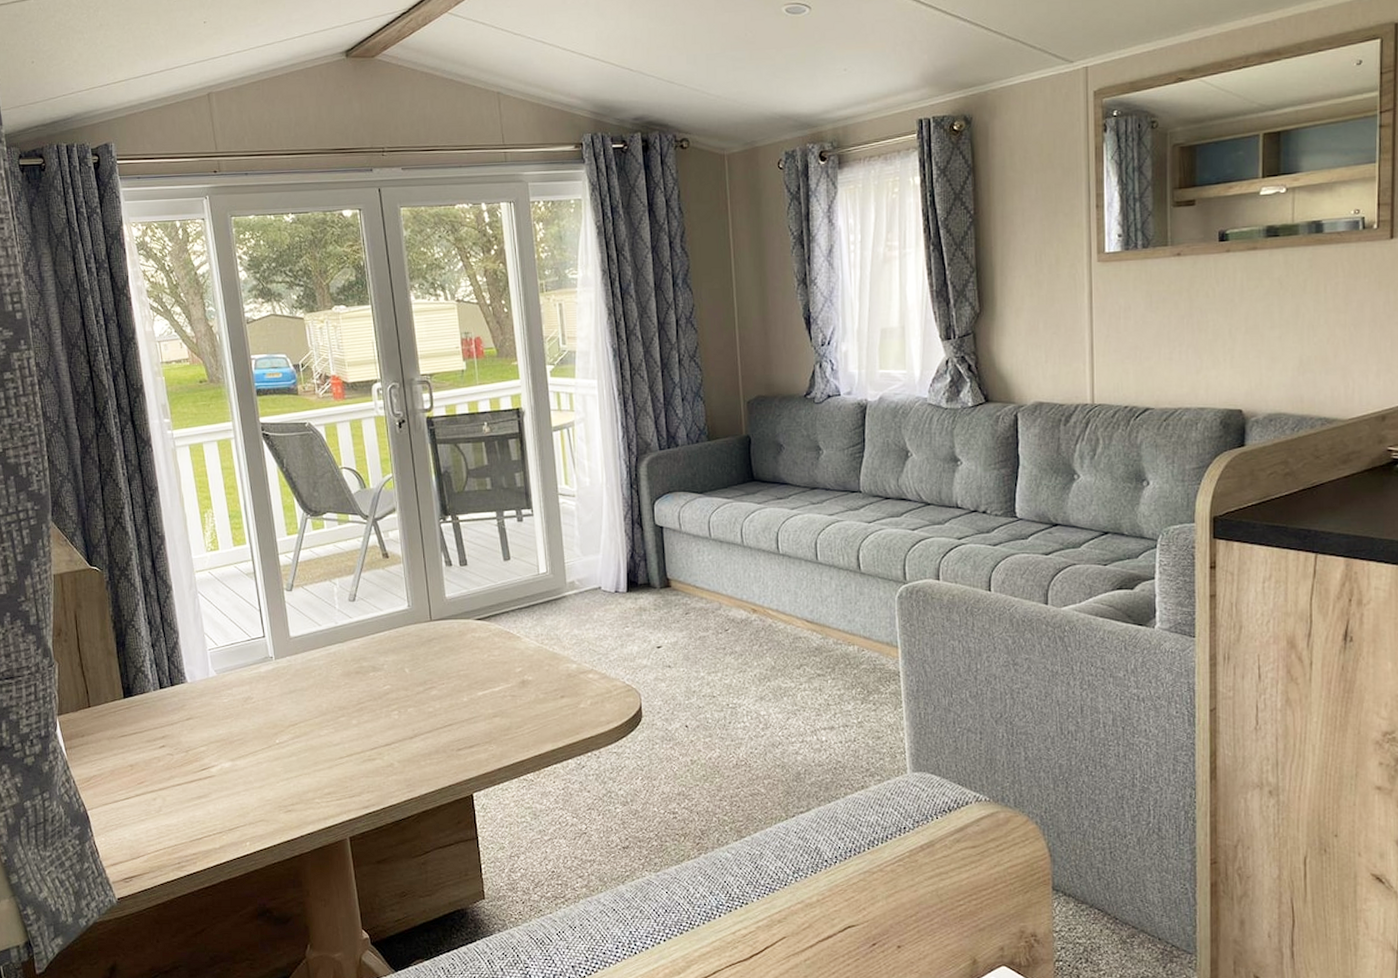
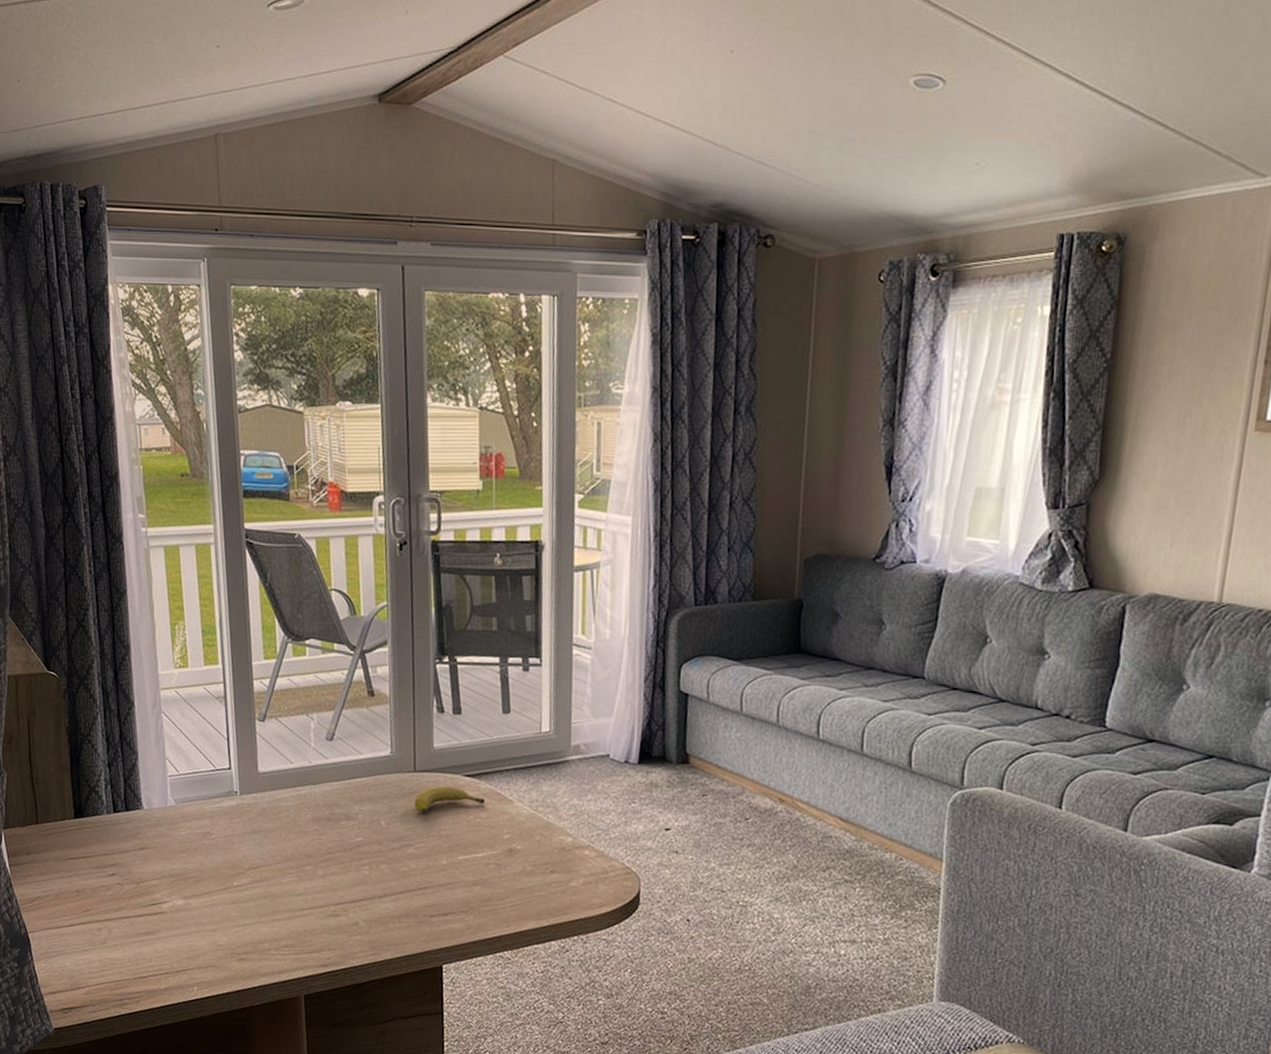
fruit: none [433,631,496,657] -> present [414,786,485,813]

